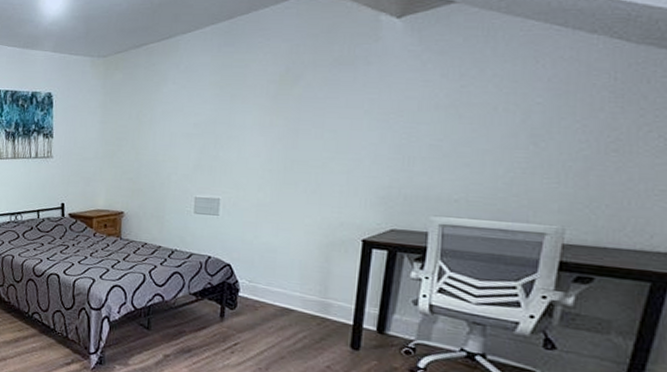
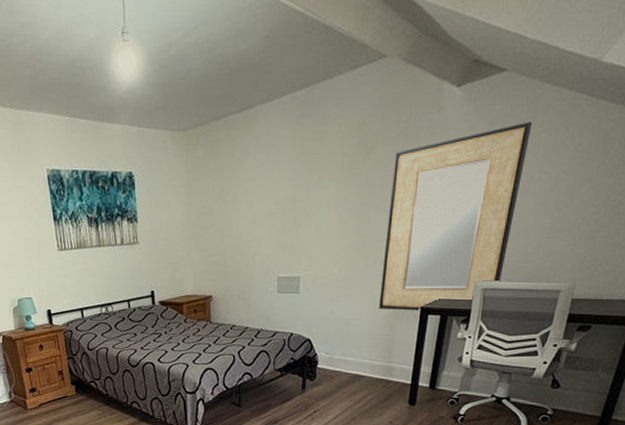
home mirror: none [311,52,492,245] -> present [379,121,533,311]

